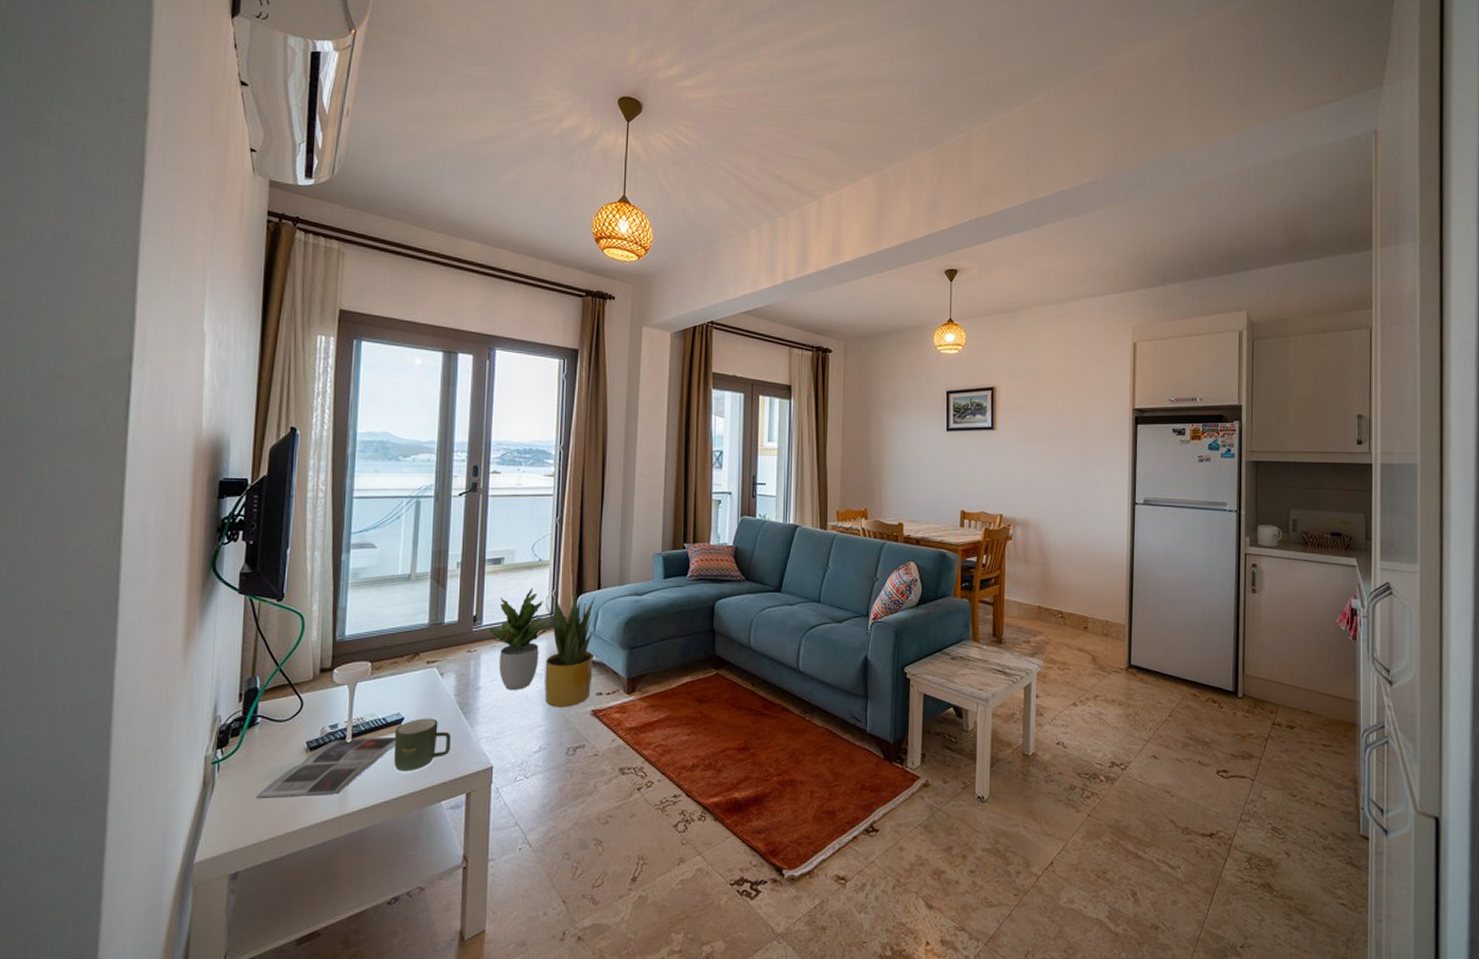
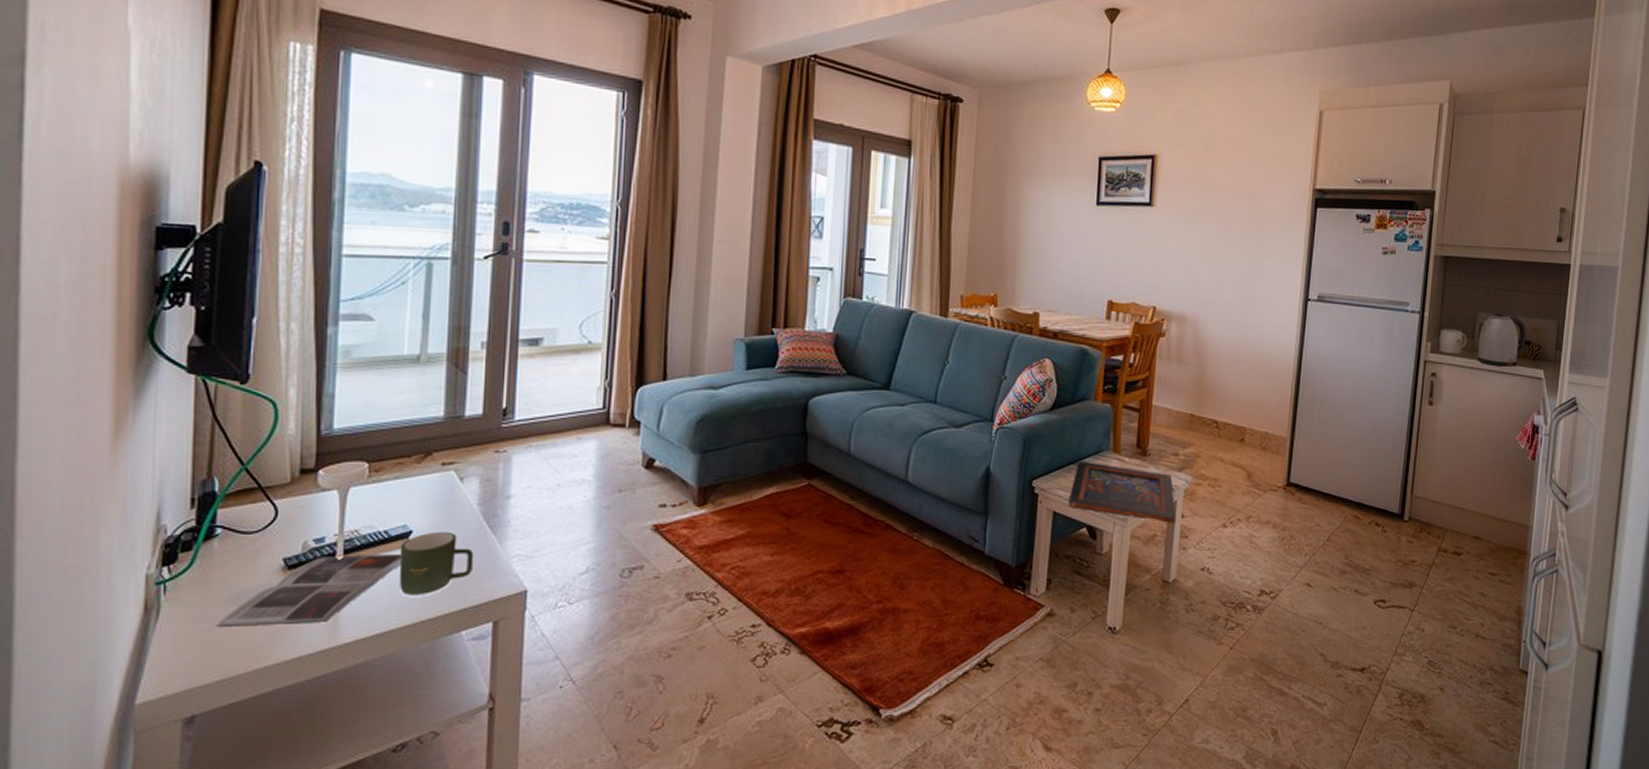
potted plant: present [489,587,555,690] -> none [522,375,607,499]
planter: present [544,594,596,707] -> none [593,385,661,521]
religious icon: none [936,650,1031,704] -> present [1068,462,1176,524]
kettle: none [1293,509,1337,557] -> present [1477,313,1527,368]

